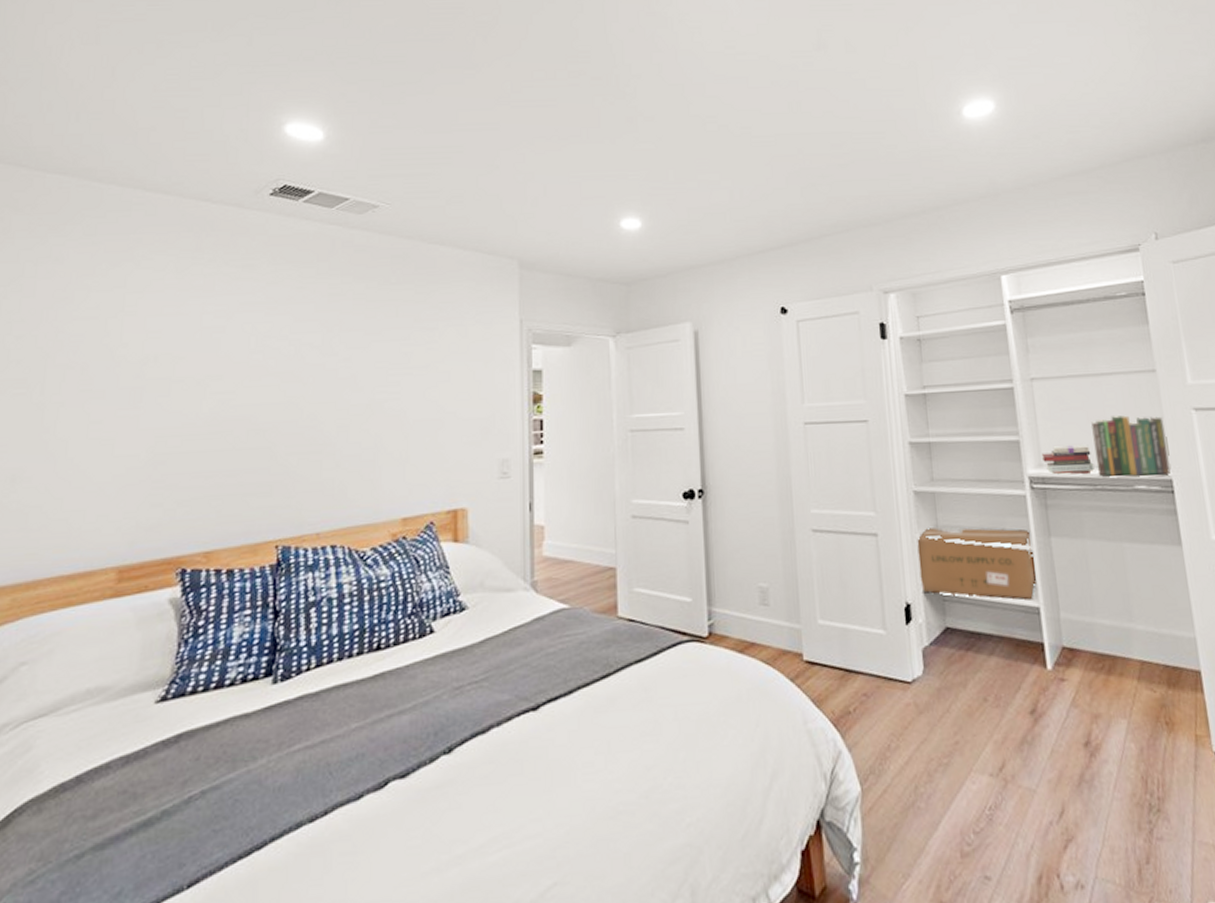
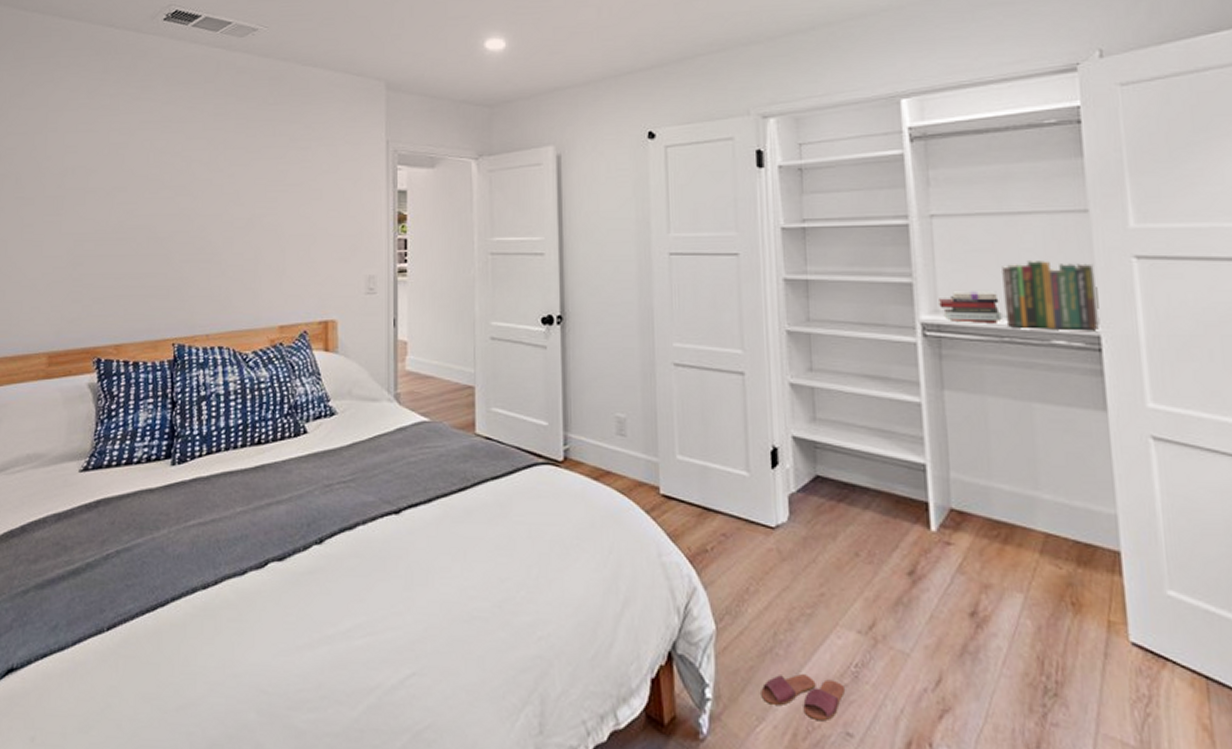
slippers: none [905,824,981,869] -> present [761,674,845,722]
box: present [918,527,1035,599] -> none [789,371,922,454]

